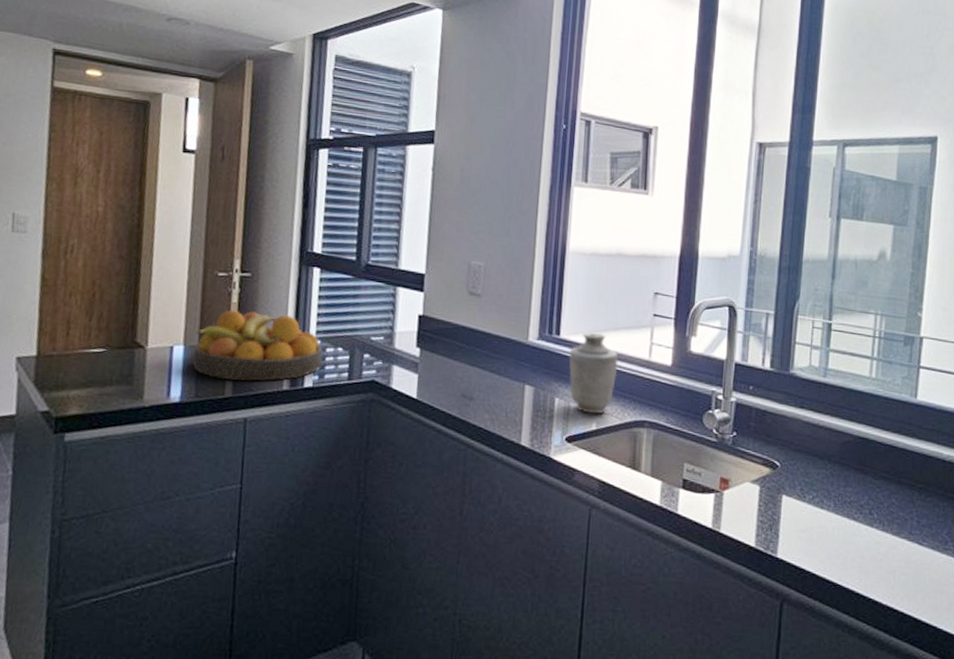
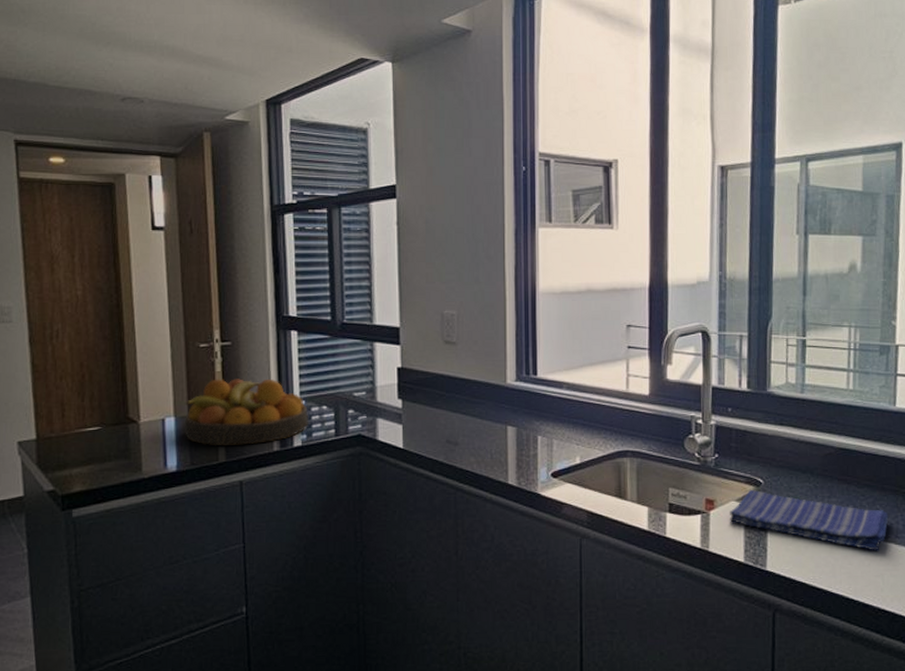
vase: present [569,332,619,414] -> none [548,369,597,448]
dish towel: none [742,472,903,547] -> present [729,490,889,551]

